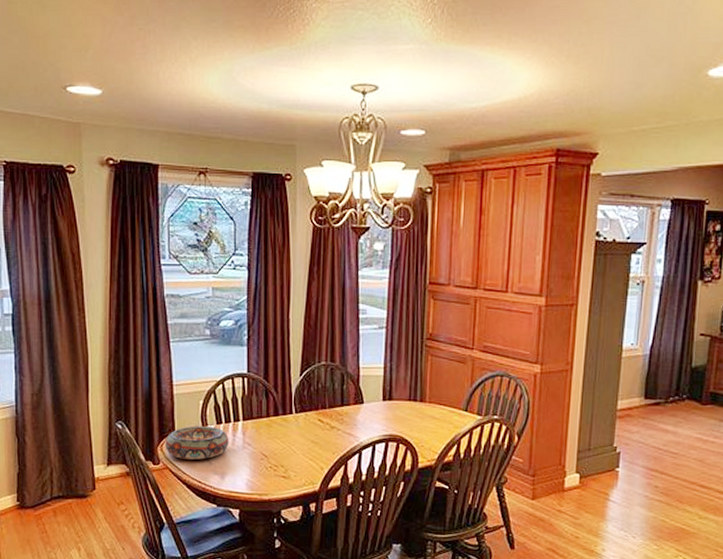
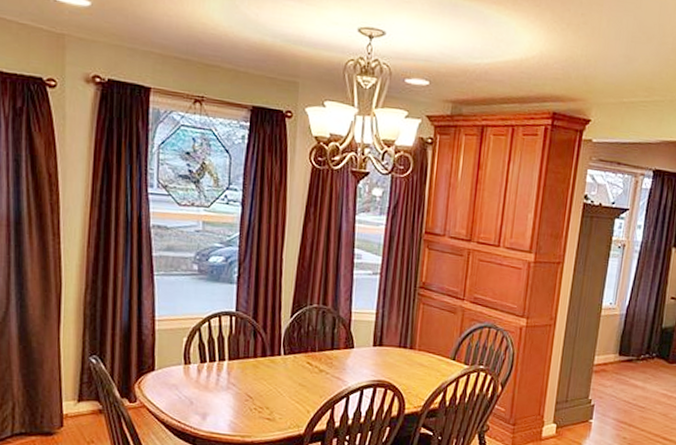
decorative bowl: present [165,426,229,460] -> none [143,364,213,399]

